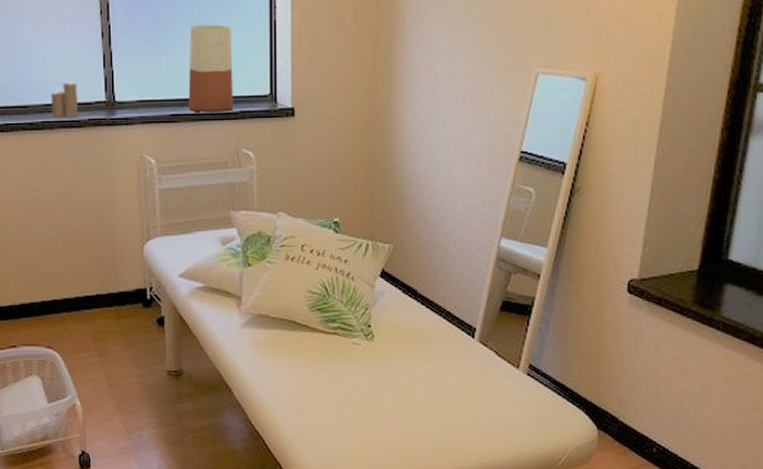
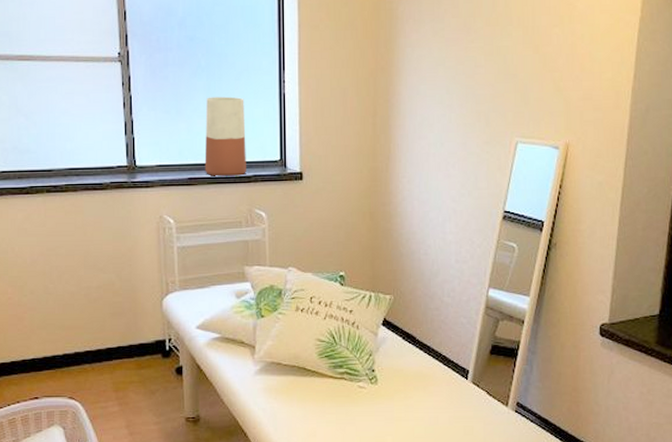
candle: present [50,78,79,119] -> none [74,145,101,182]

